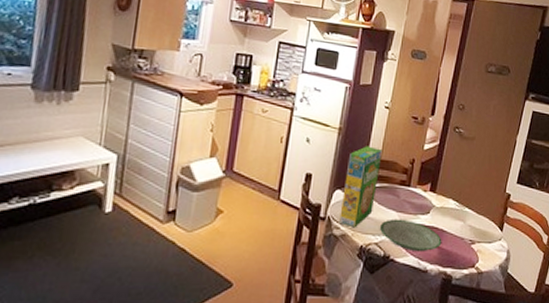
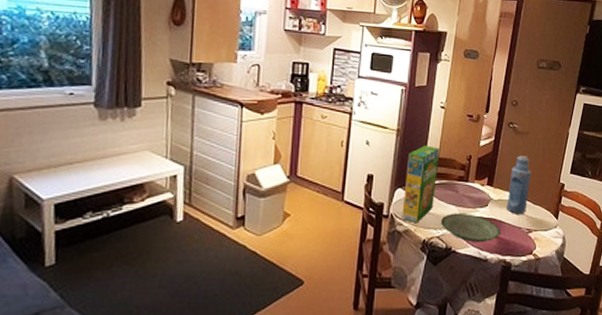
bottle: none [449,161,476,224] -> present [507,155,531,214]

